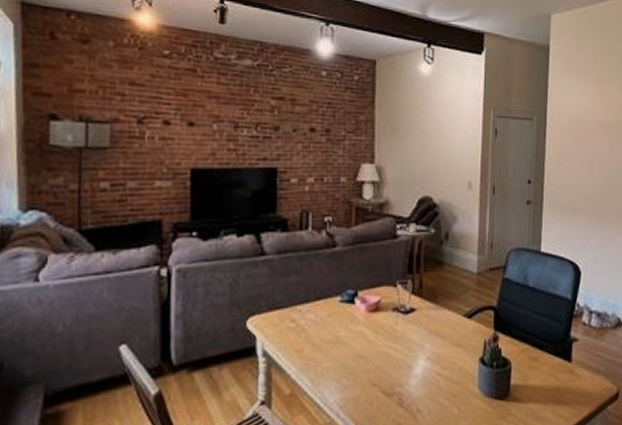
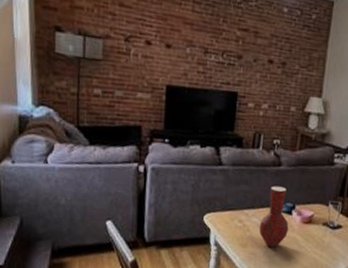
vase: none [316,271,352,348] -> present [259,186,289,248]

